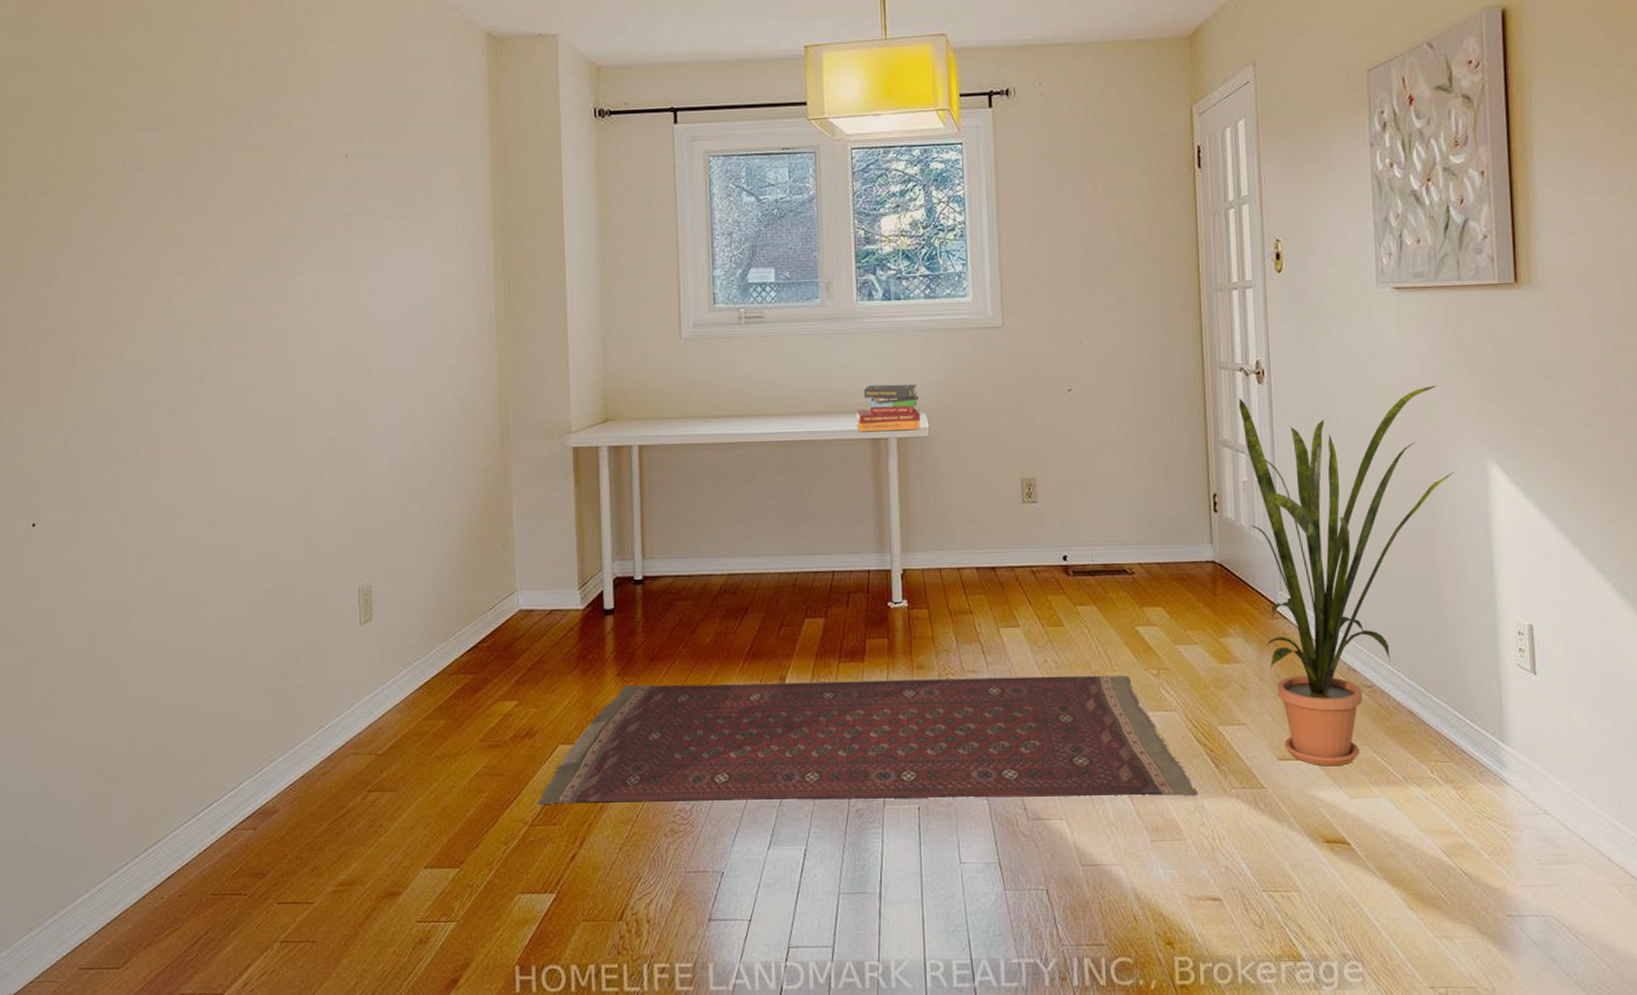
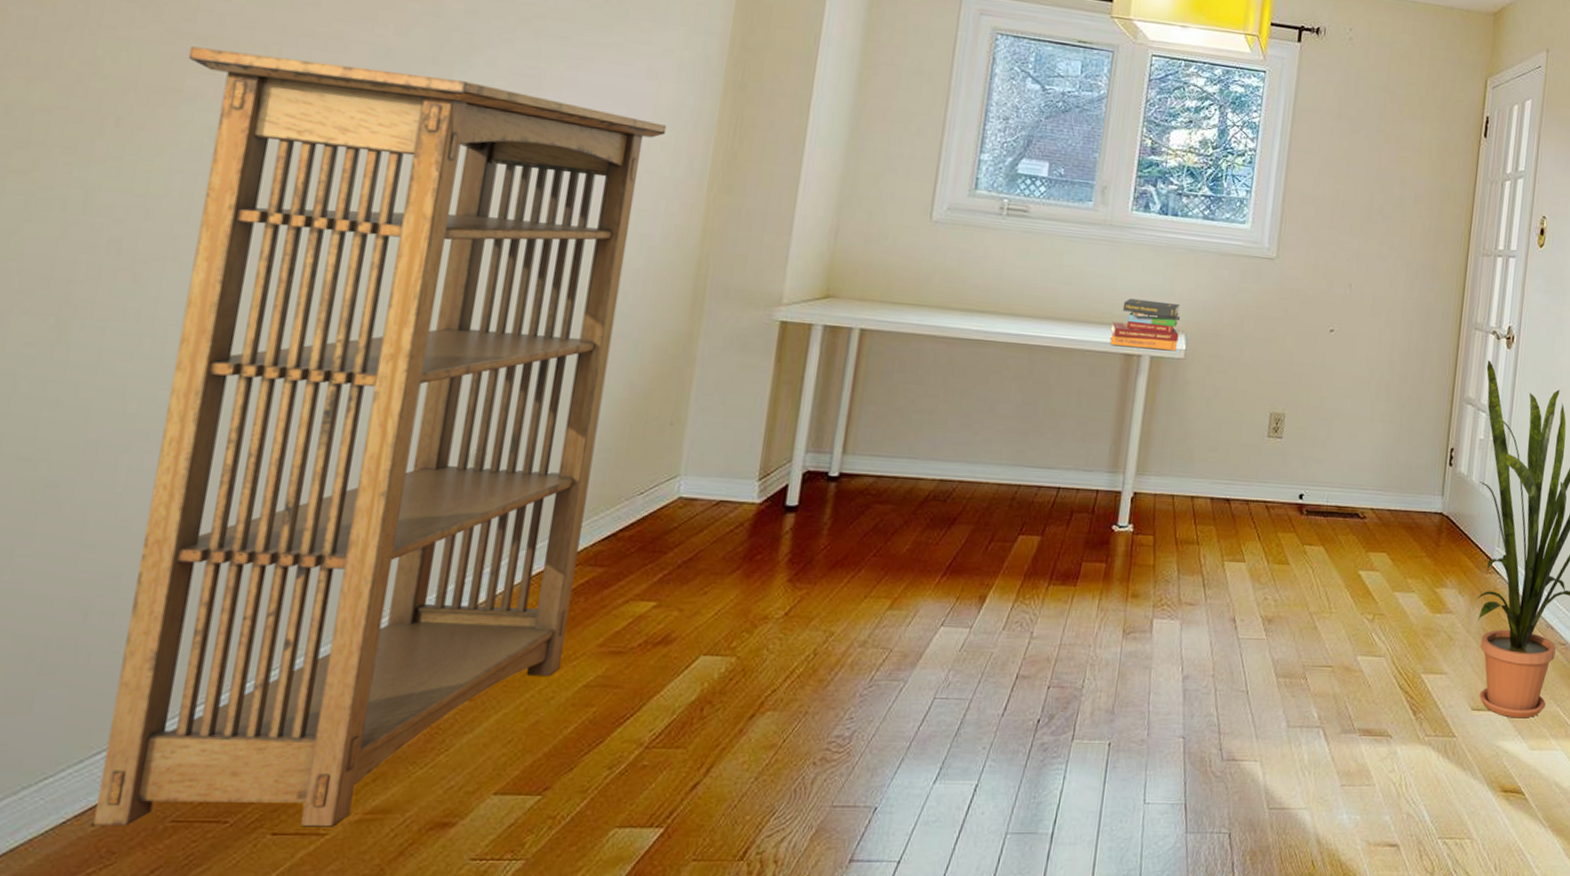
bookshelf: none [117,280,456,898] -> present [94,46,667,827]
area rug: present [535,675,1198,805] -> none [657,593,1393,741]

